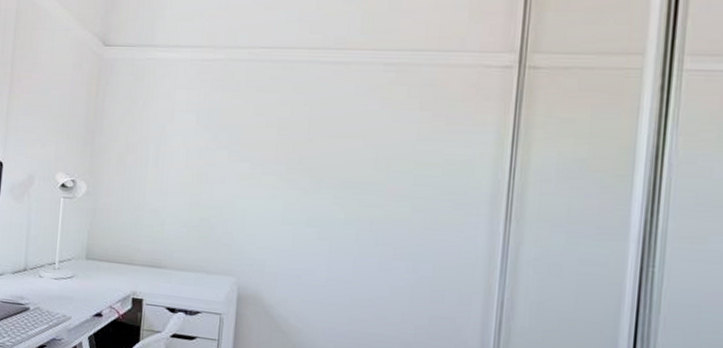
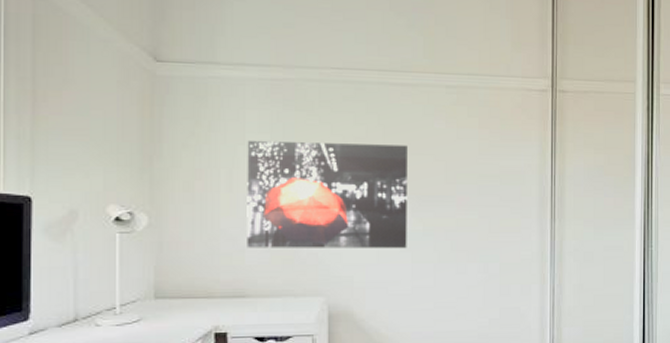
wall art: none [167,118,334,238] -> present [247,140,407,249]

